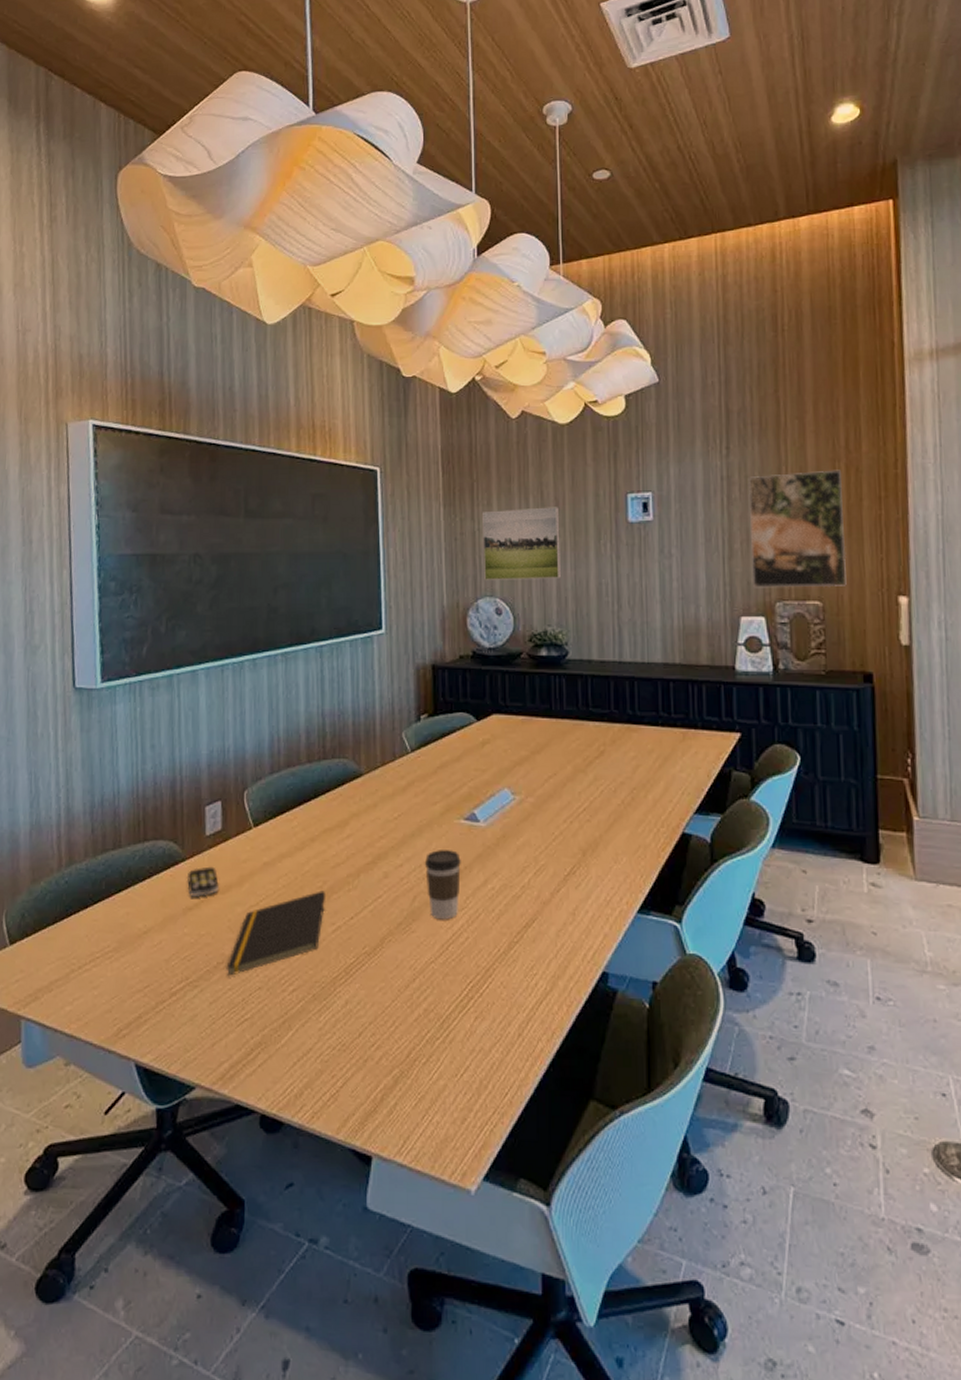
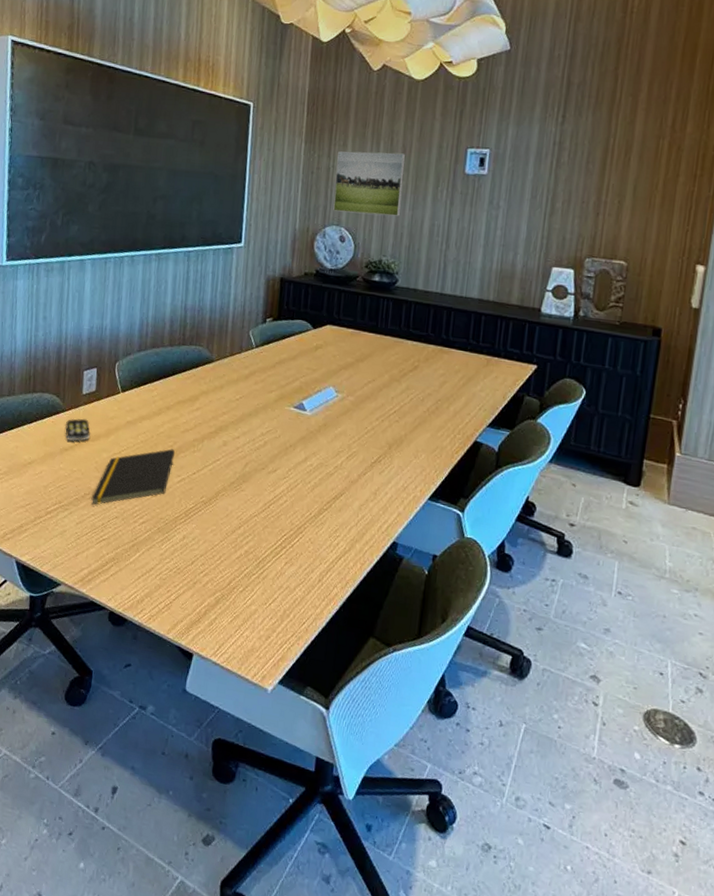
coffee cup: present [424,850,461,920] -> none [257,429,288,485]
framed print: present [749,469,847,588] -> none [567,144,664,251]

